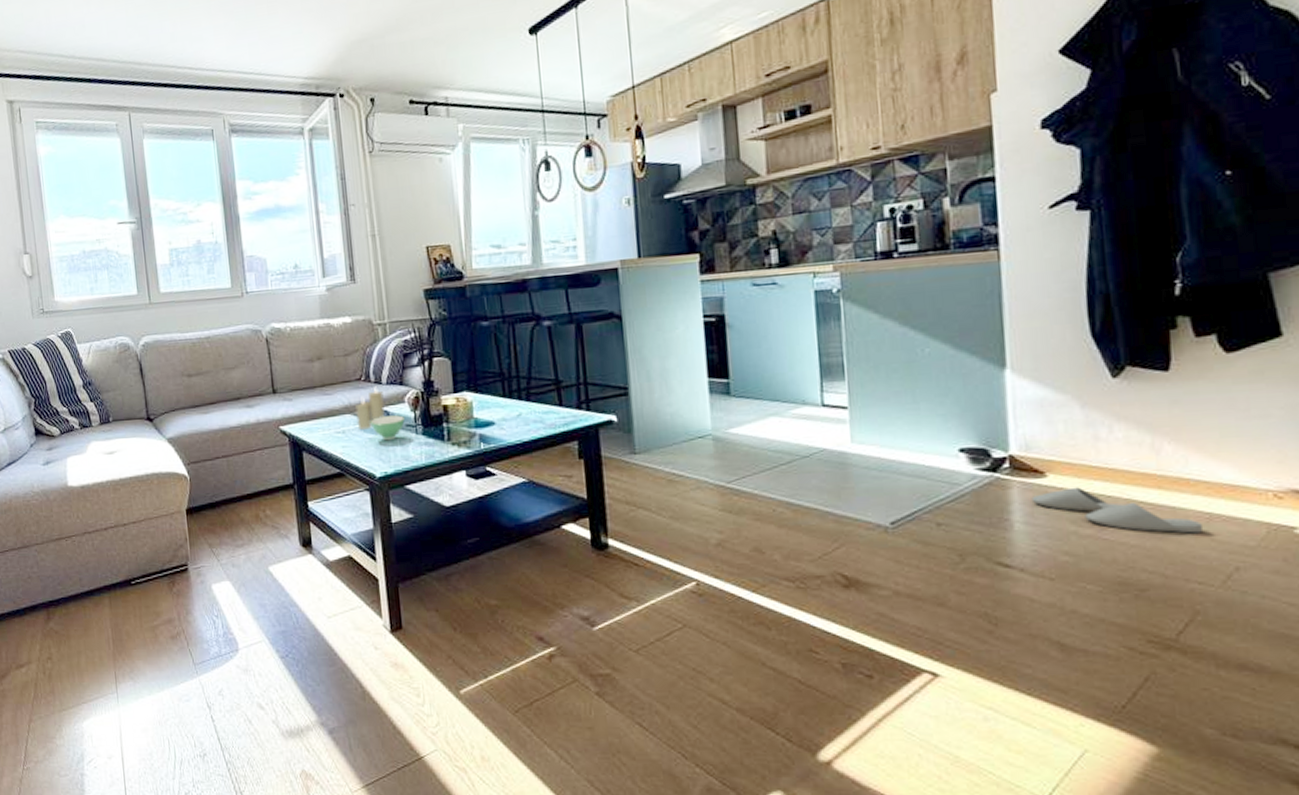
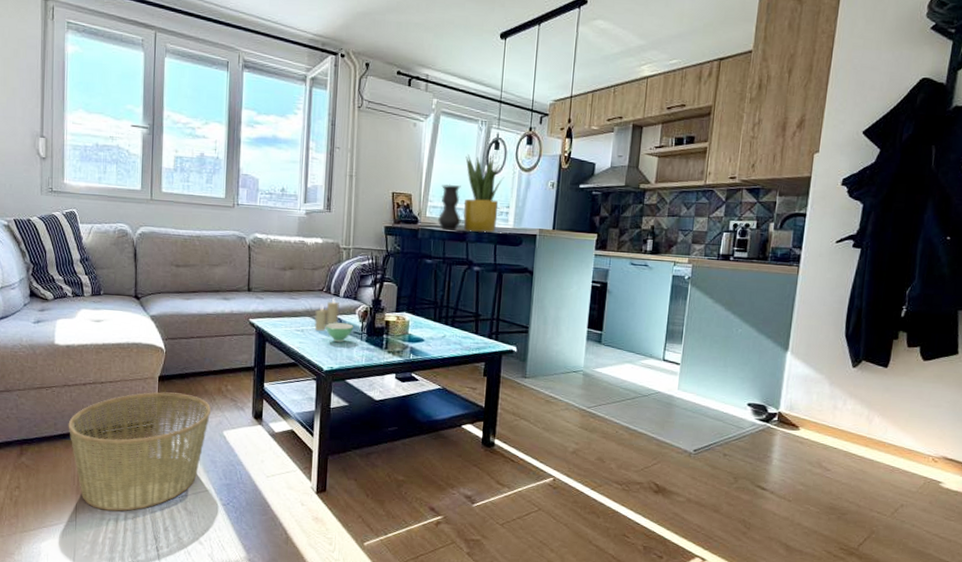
basket: none [94,526,251,678] -> present [68,392,211,512]
vase: none [486,223,518,283] -> present [438,184,461,231]
planter: none [510,180,564,279] -> present [463,154,504,233]
slippers: present [1031,487,1204,534] -> none [787,439,888,480]

